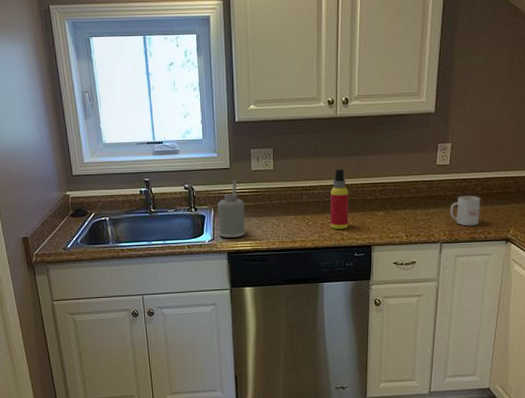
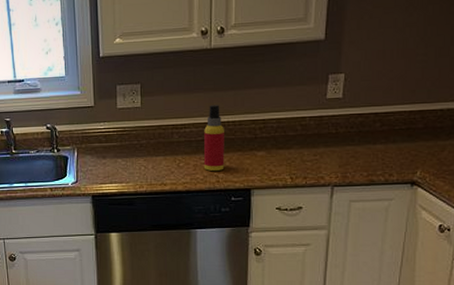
soap dispenser: present [217,179,246,239] -> none [81,118,111,181]
mug: present [450,195,481,226] -> none [343,132,381,168]

